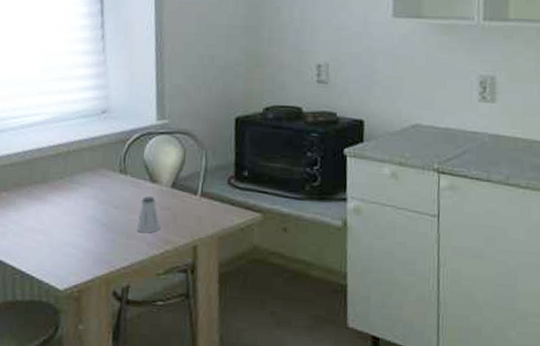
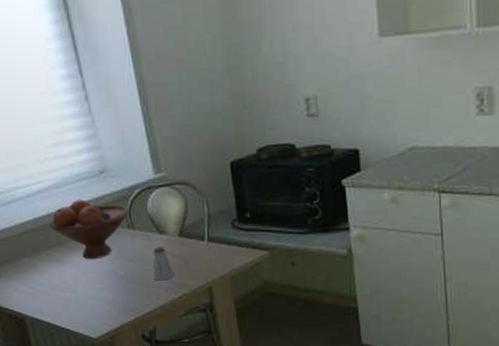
fruit bowl: none [38,136,125,202] -> present [50,199,129,260]

